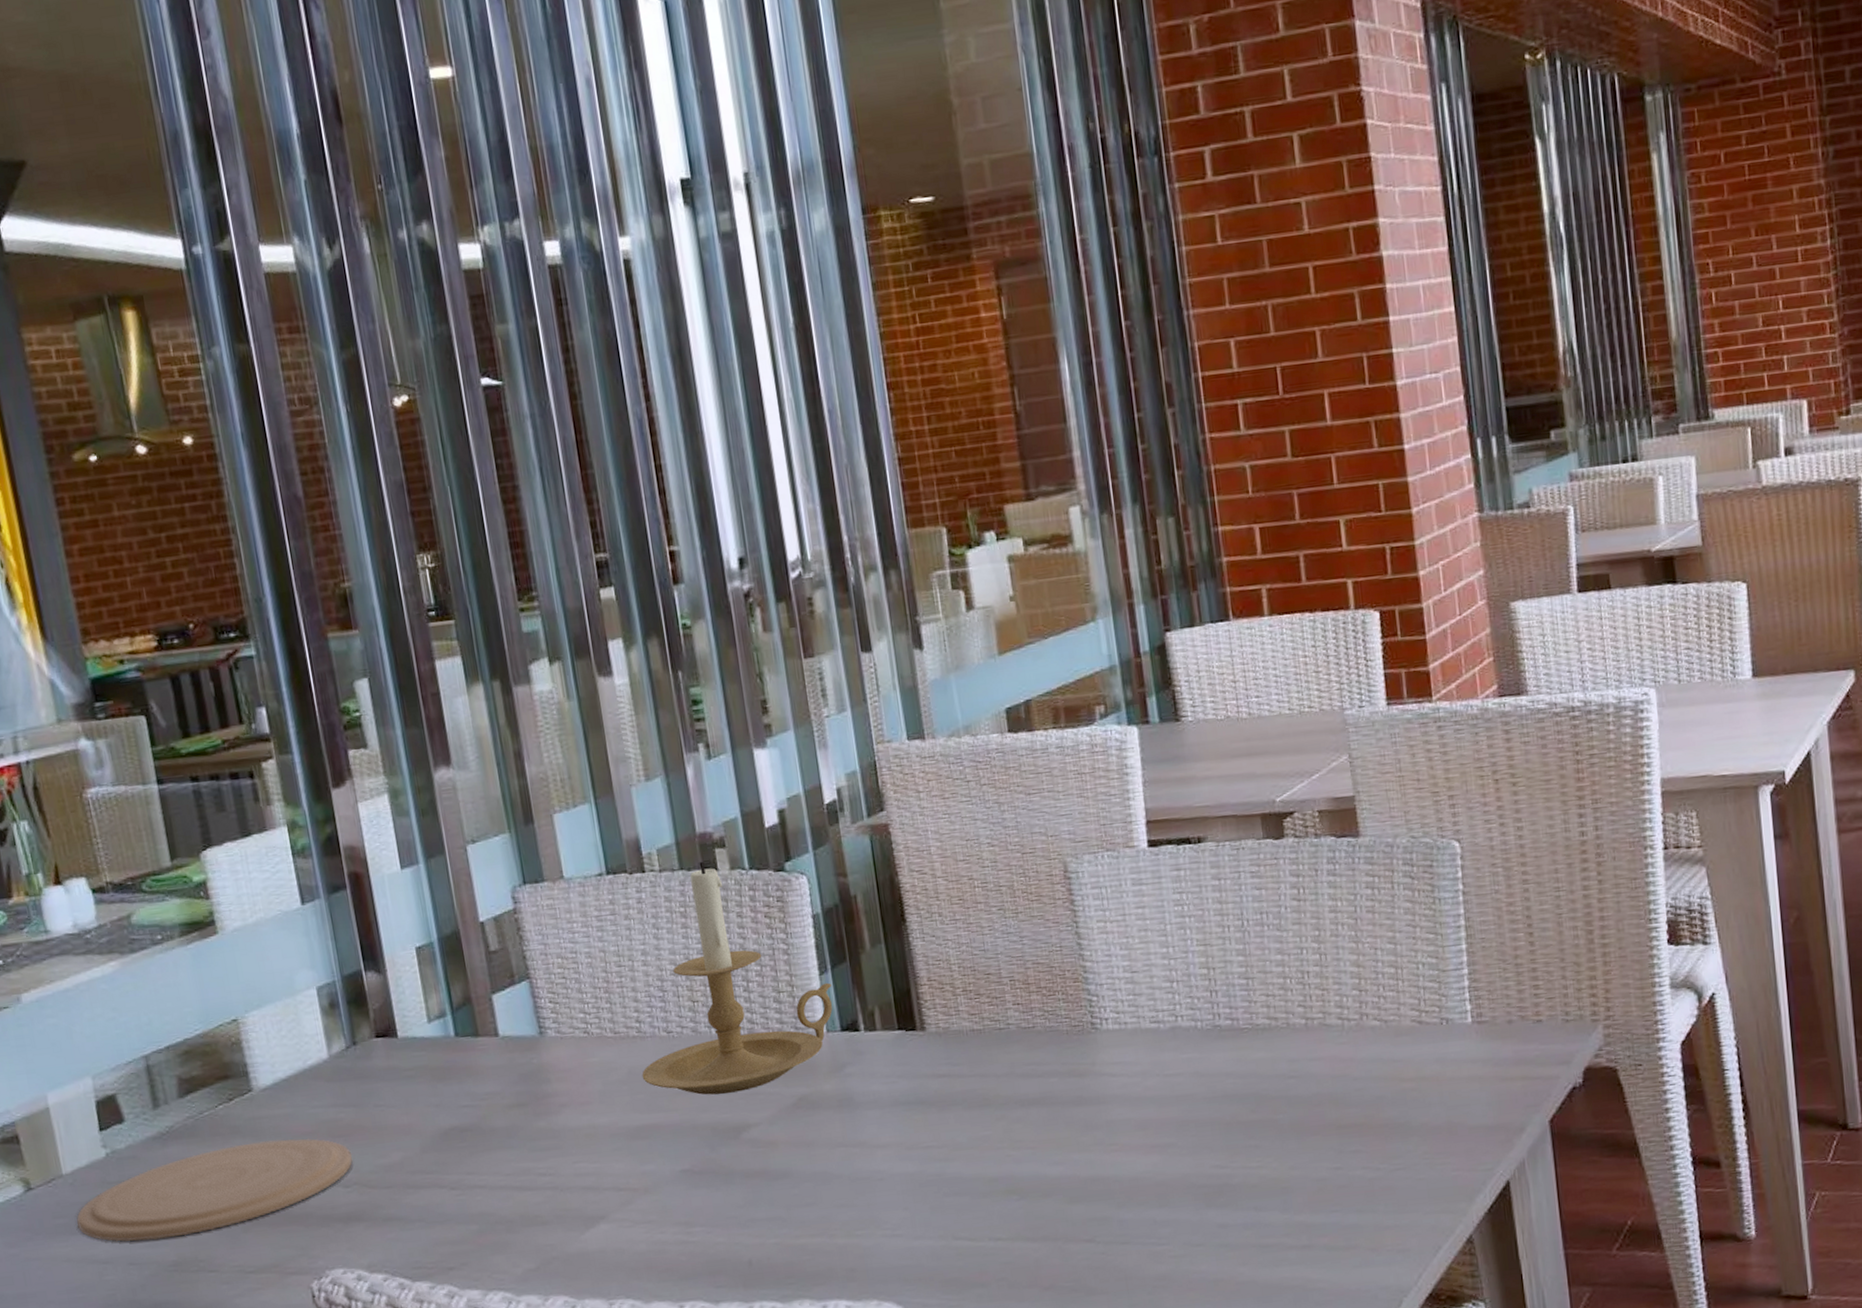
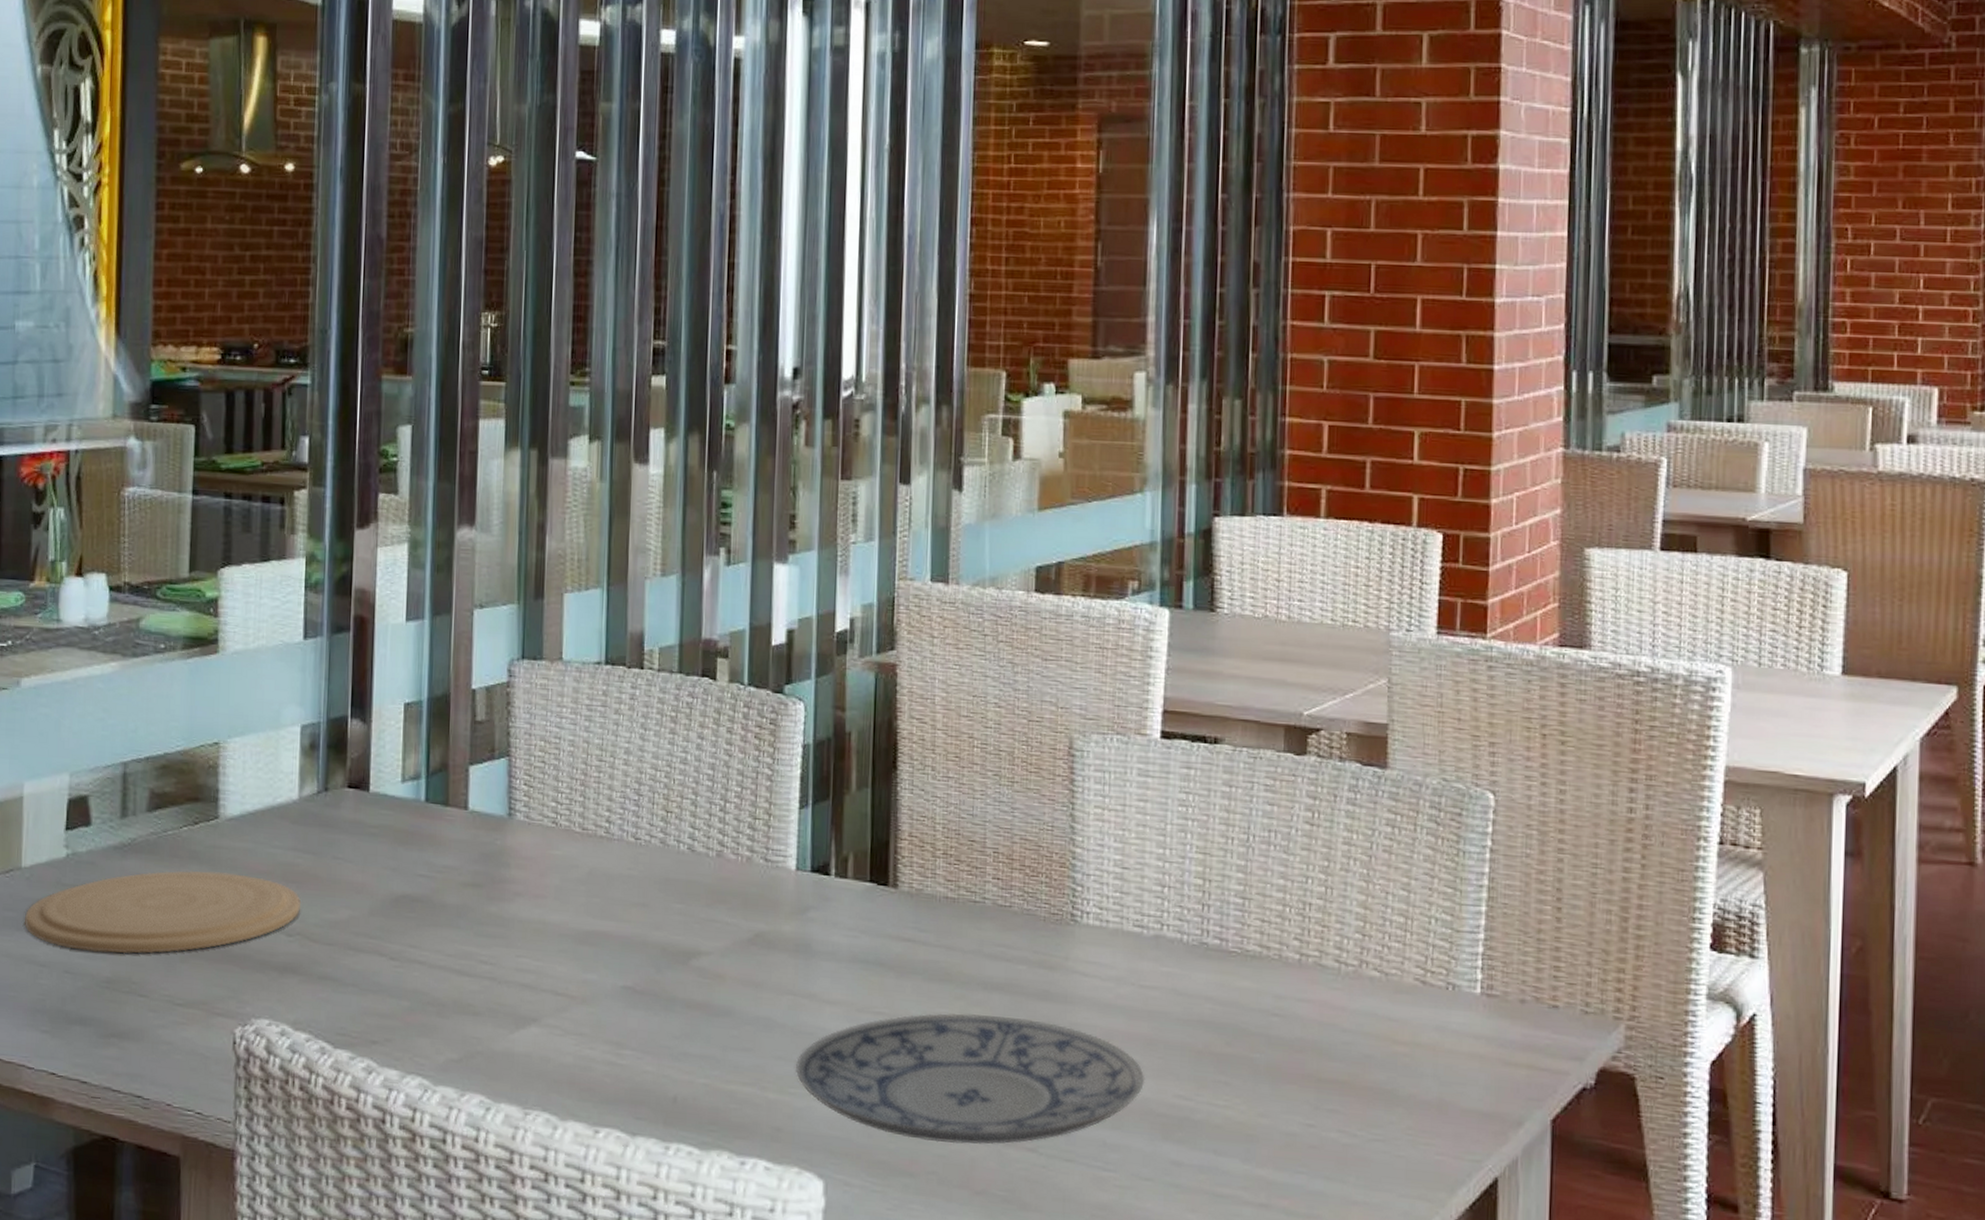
candle holder: present [641,861,833,1095] -> none [601,668,810,916]
plate: none [858,1124,1183,1253] -> present [796,1014,1145,1144]

